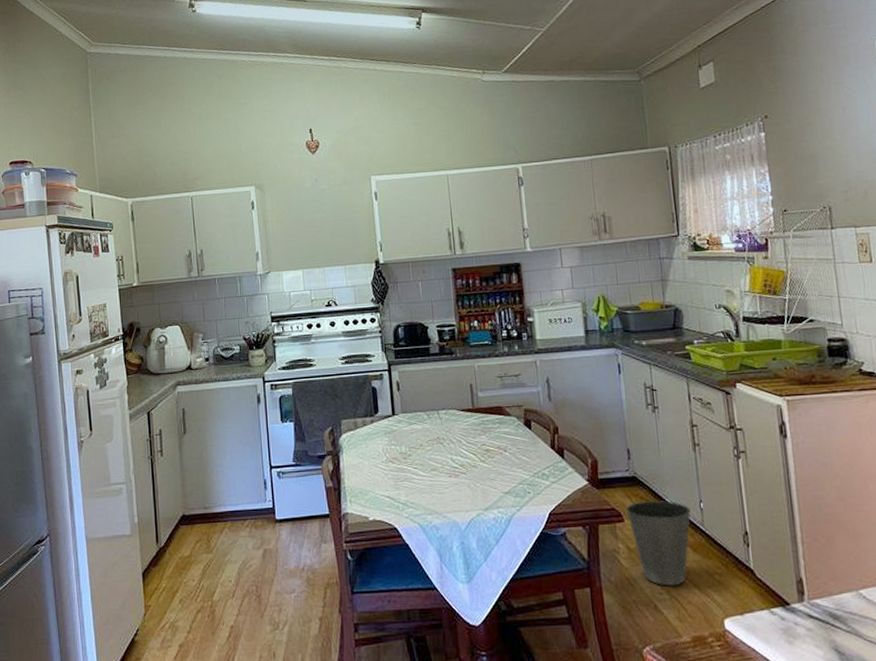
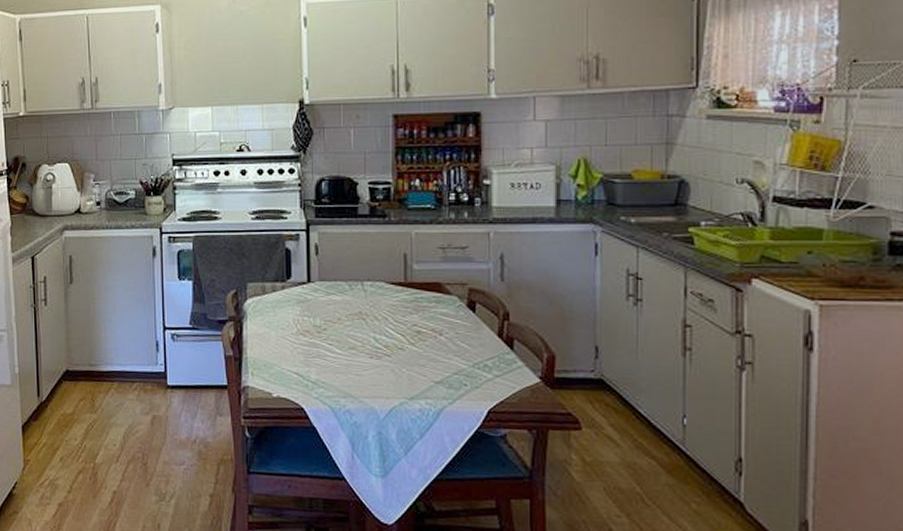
waste basket: present [625,501,691,586] -> none [585,409,670,510]

